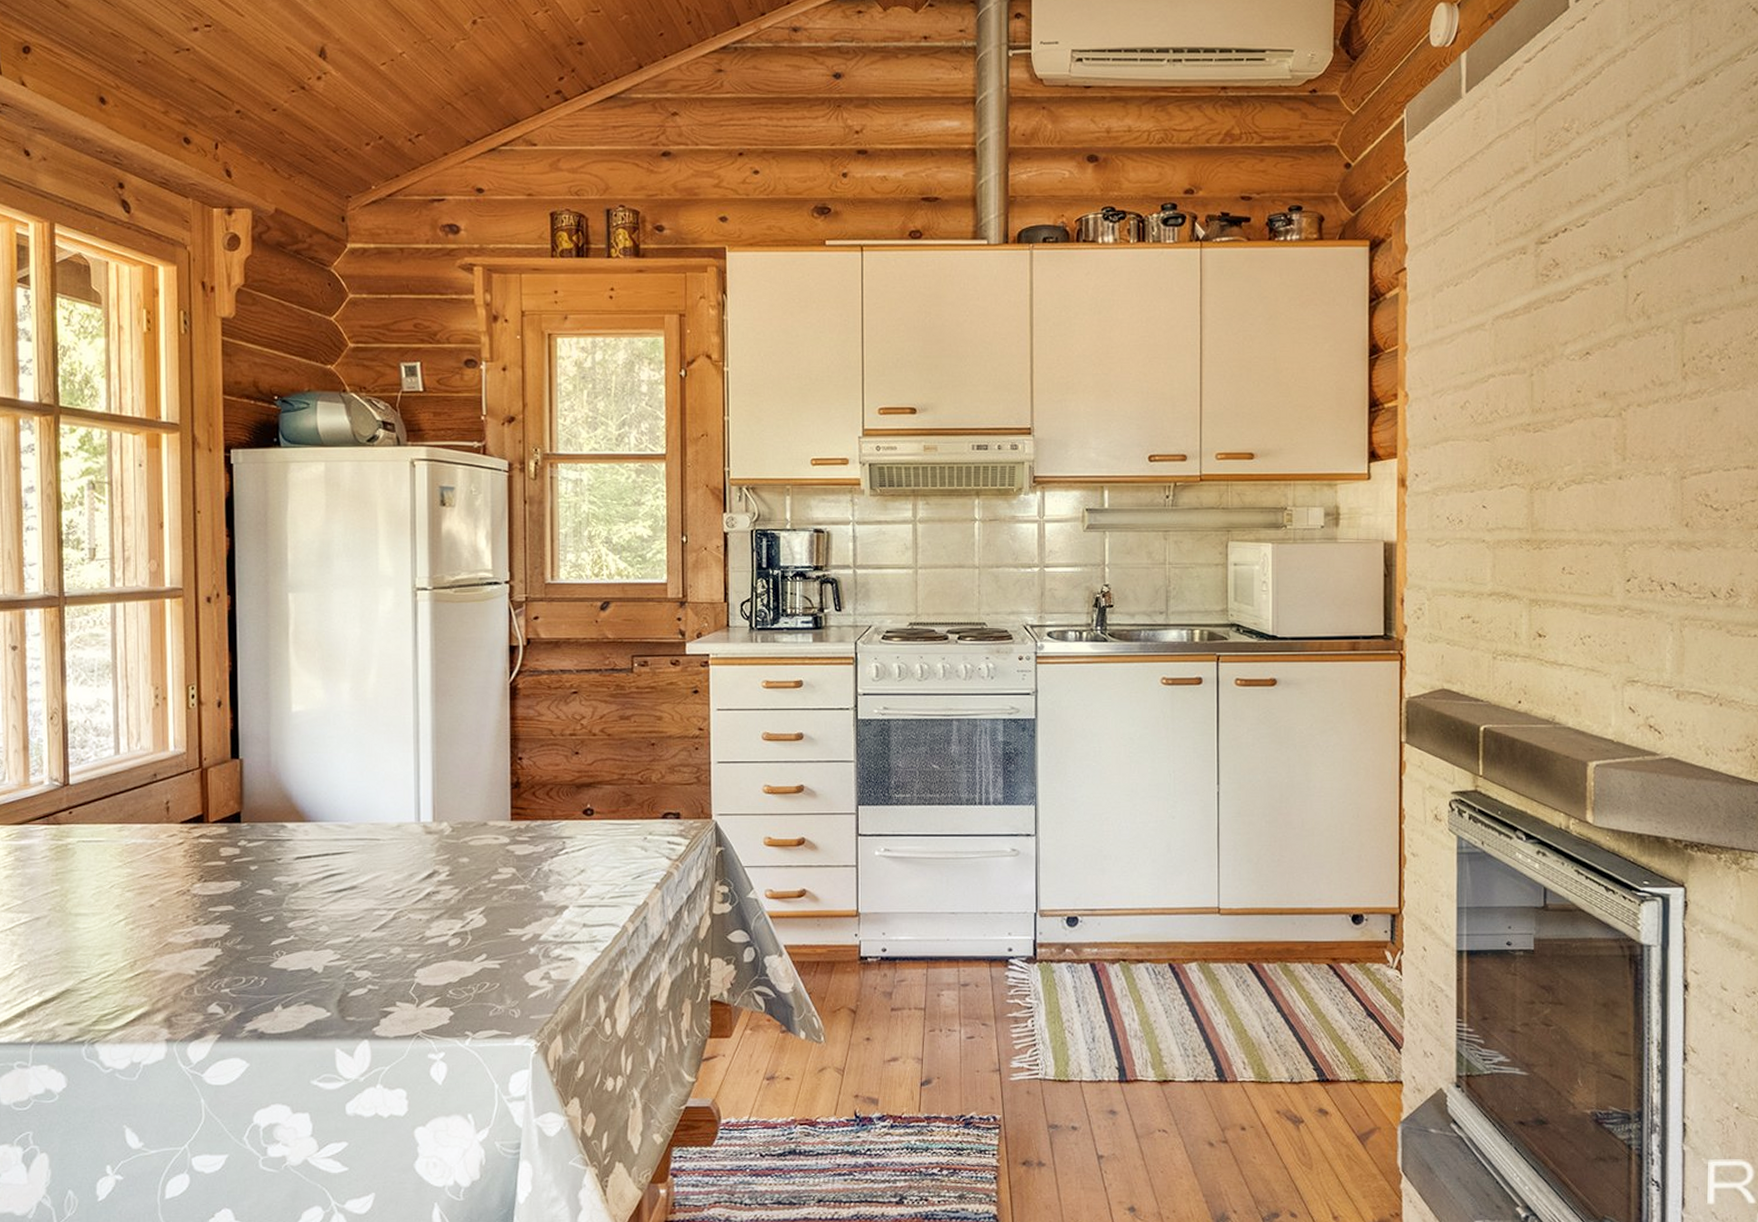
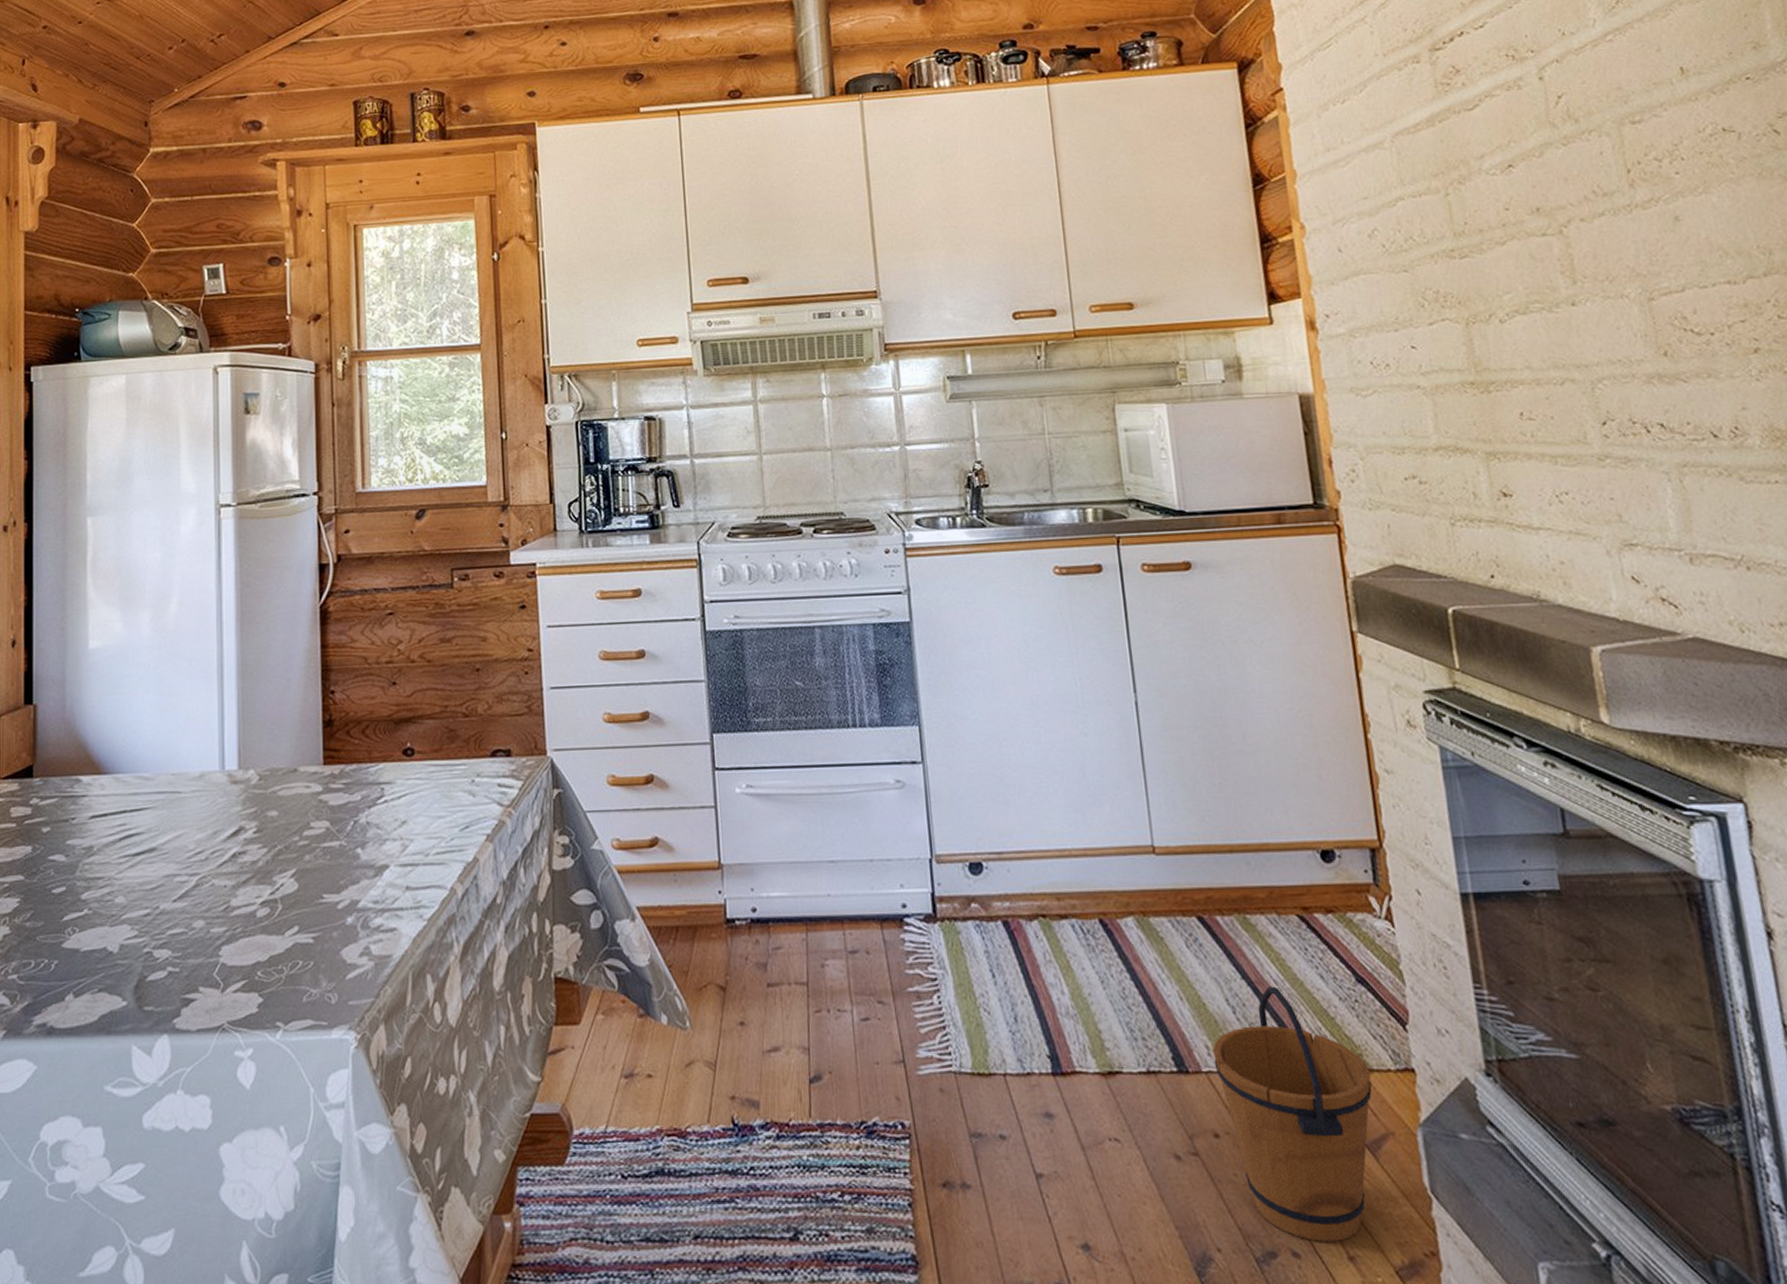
bucket: none [1248,1018,1368,1206] -> present [1212,986,1372,1242]

